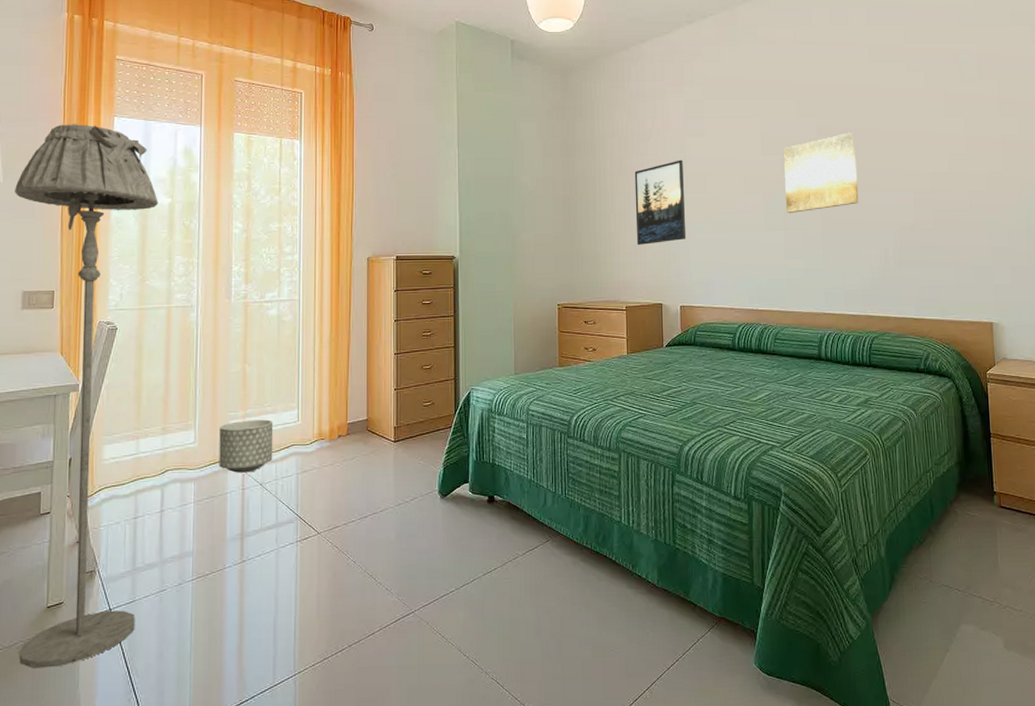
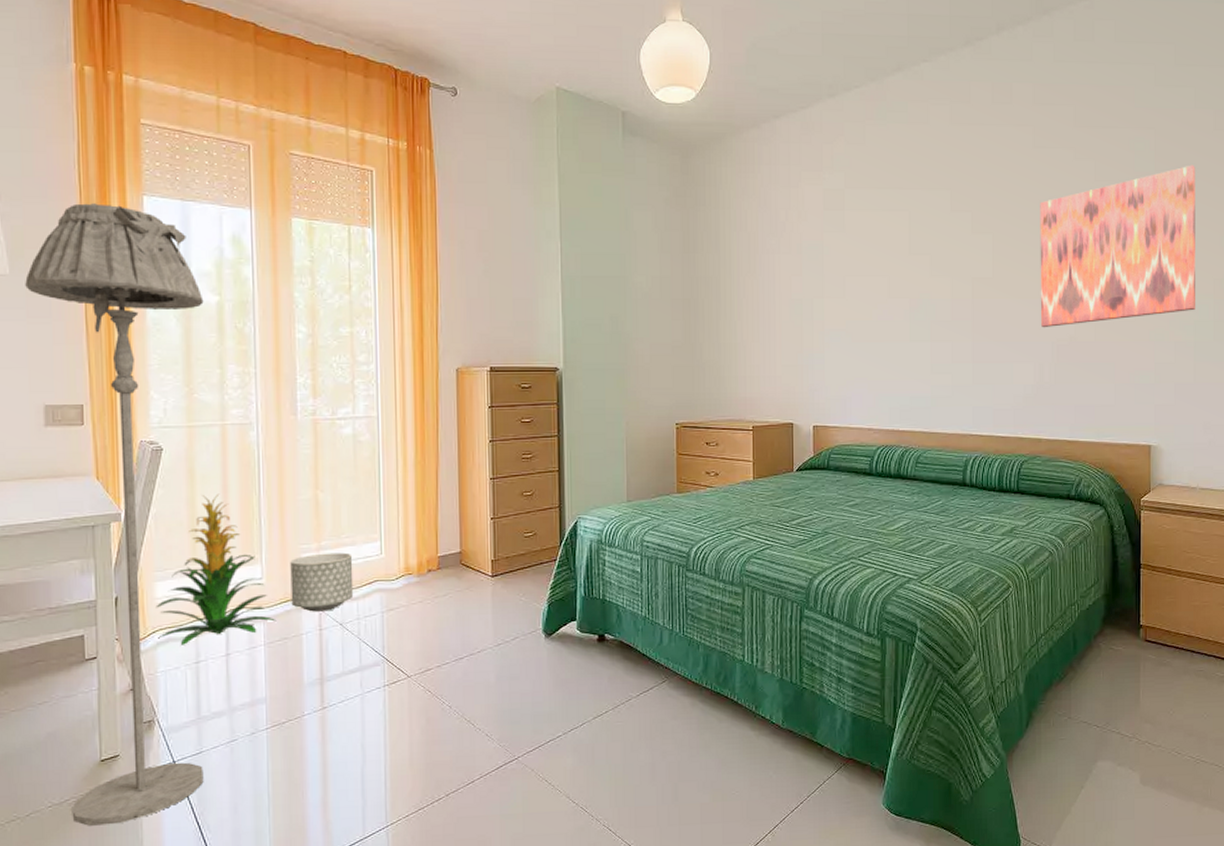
indoor plant: none [103,367,205,502] -> present [155,493,277,645]
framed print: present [634,160,687,245] -> none [764,259,822,356]
wall art: present [783,132,859,213] -> none [932,230,1014,322]
wall art: none [877,73,1026,218] -> present [1040,165,1195,328]

